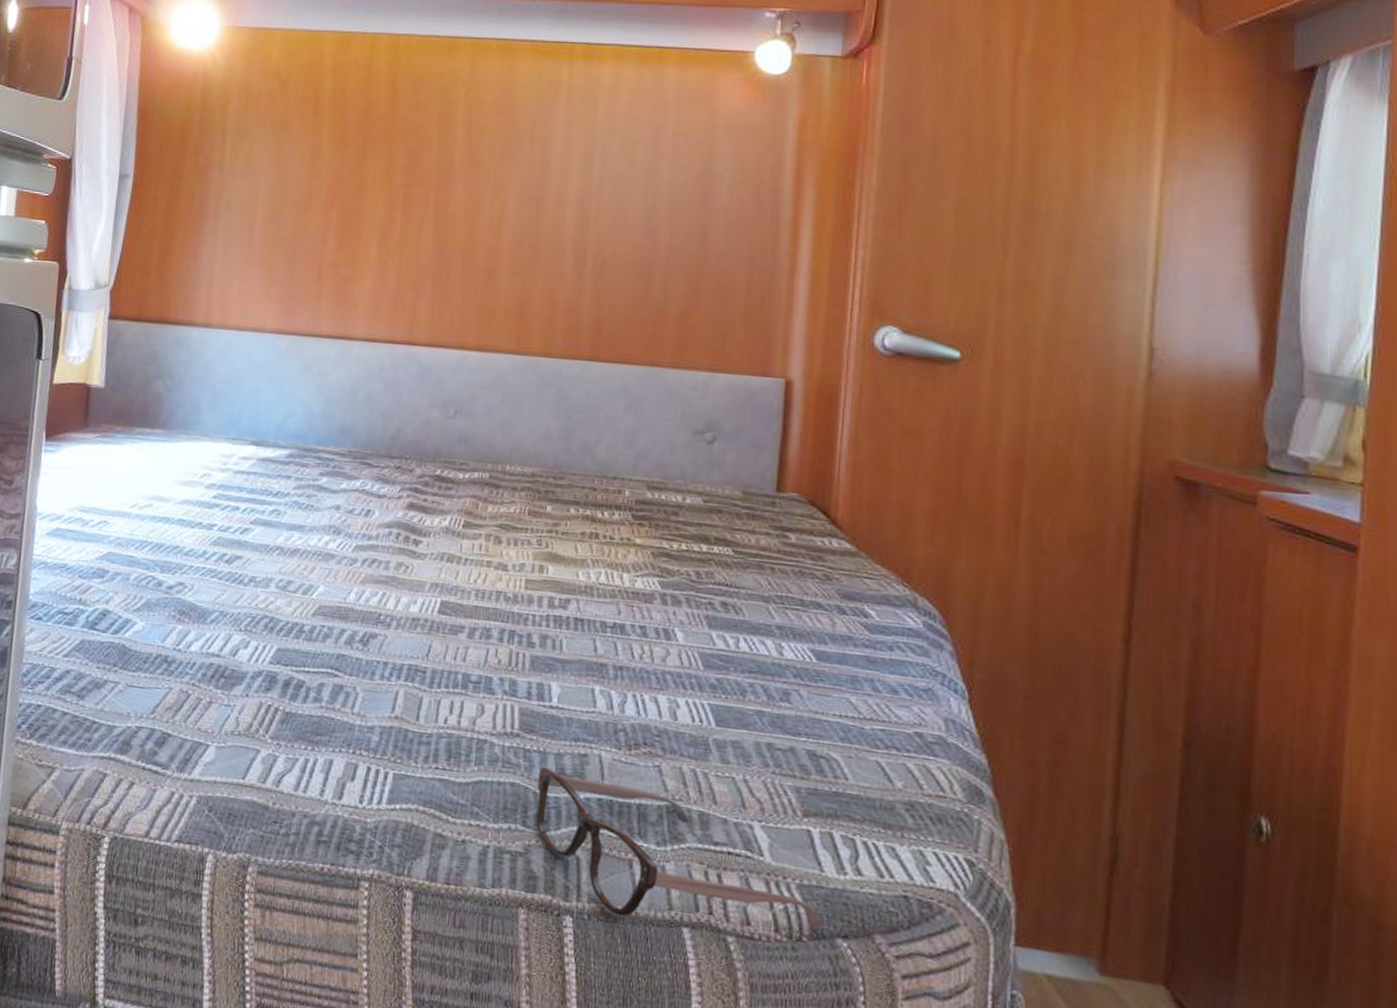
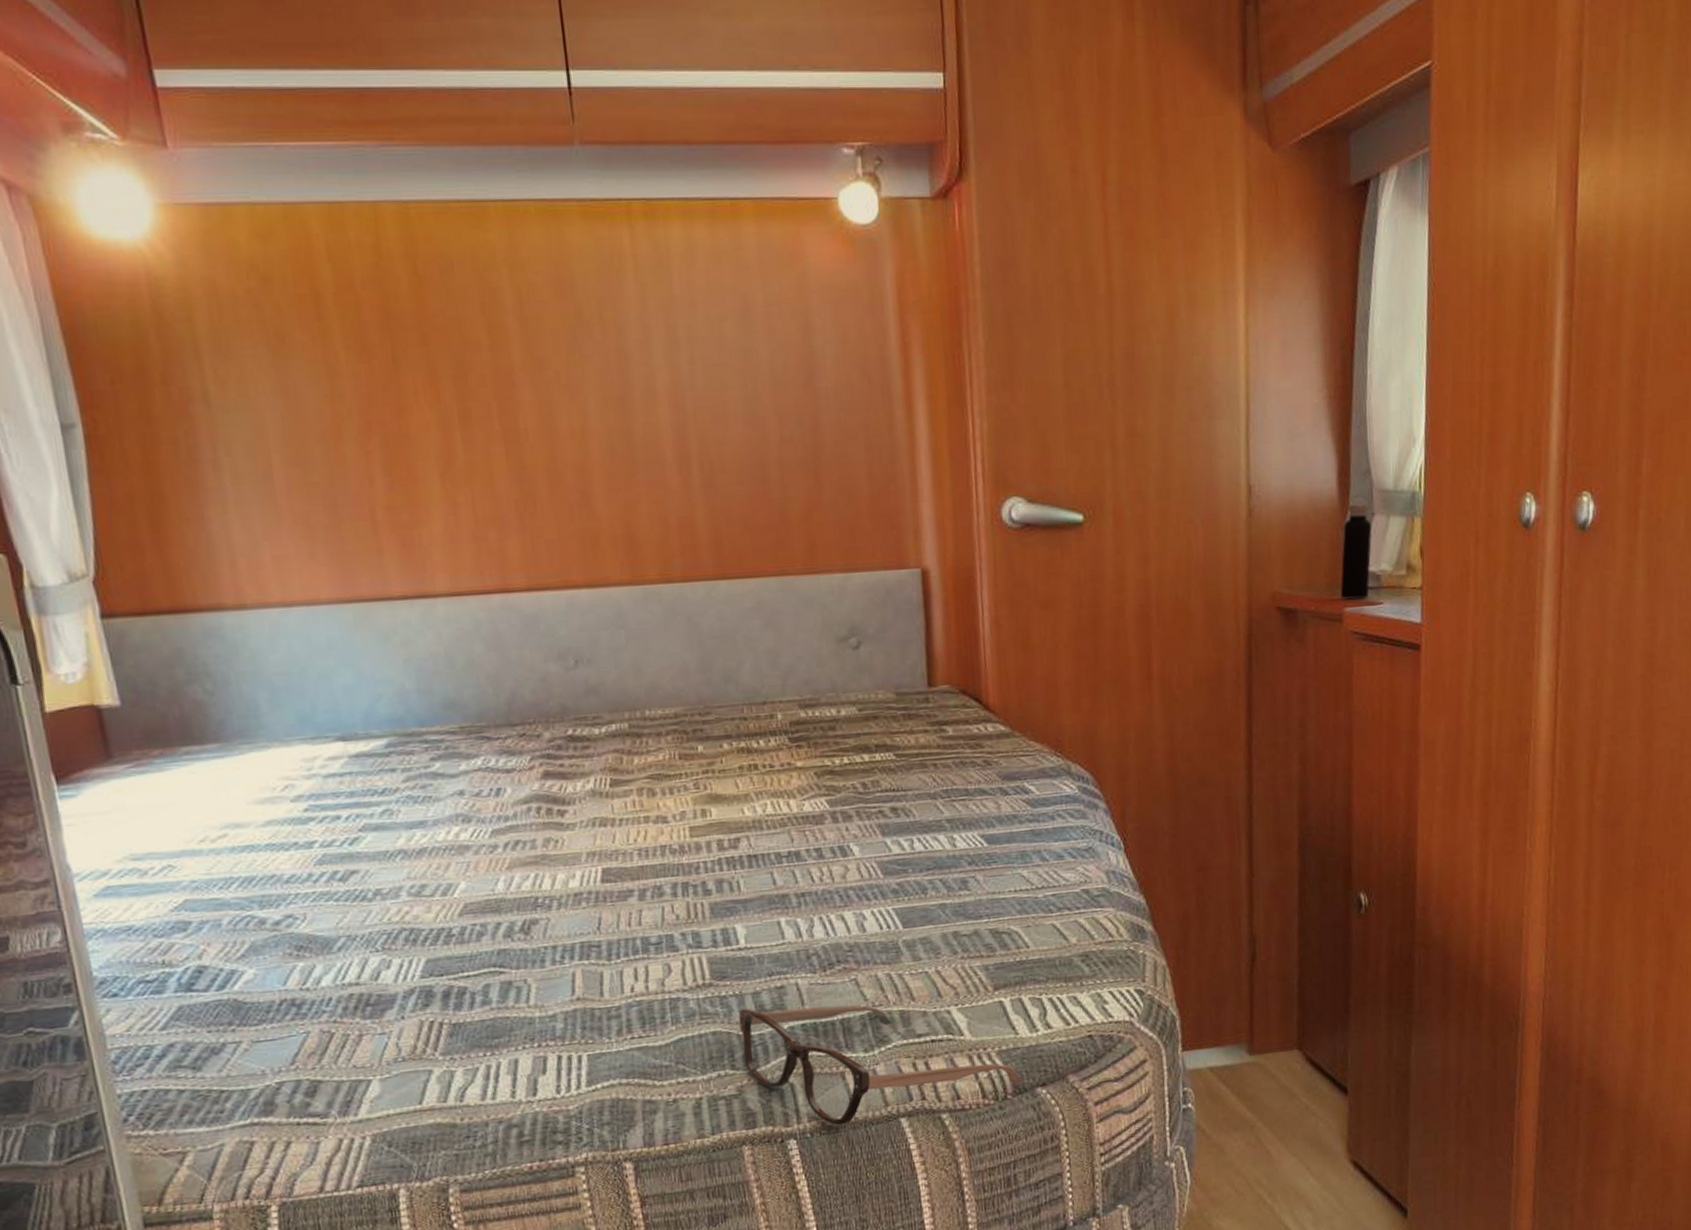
water bottle: none [1255,374,1301,485] -> present [1340,495,1372,600]

